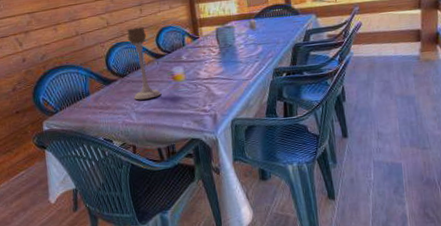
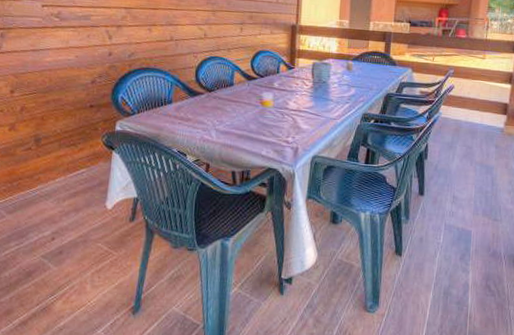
candle holder: present [127,27,162,100] -> none [217,44,247,119]

